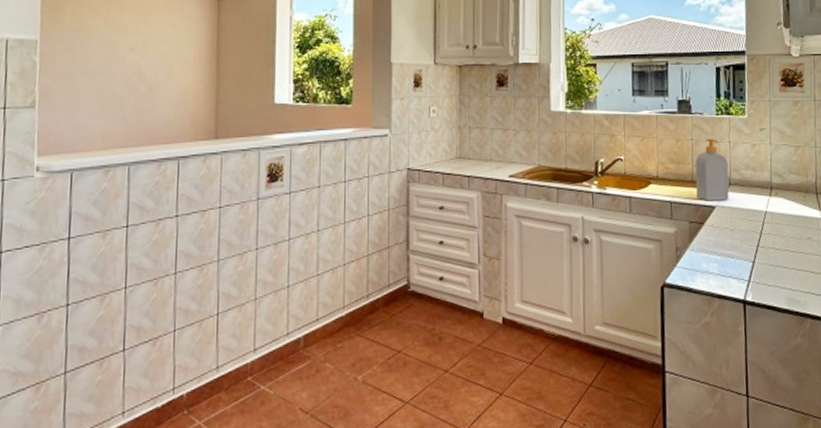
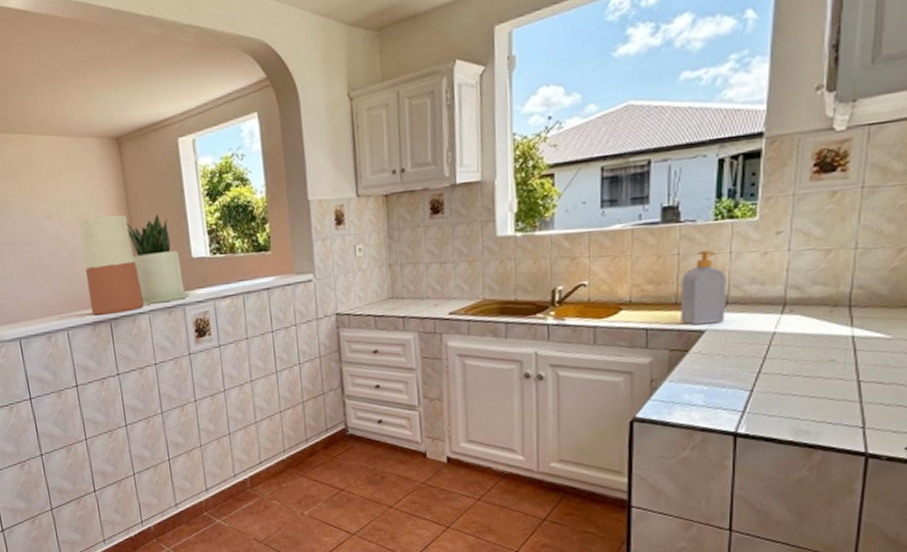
vase: none [160,55,219,153] -> present [78,214,145,317]
planter: none [213,59,268,147] -> present [127,214,191,306]

